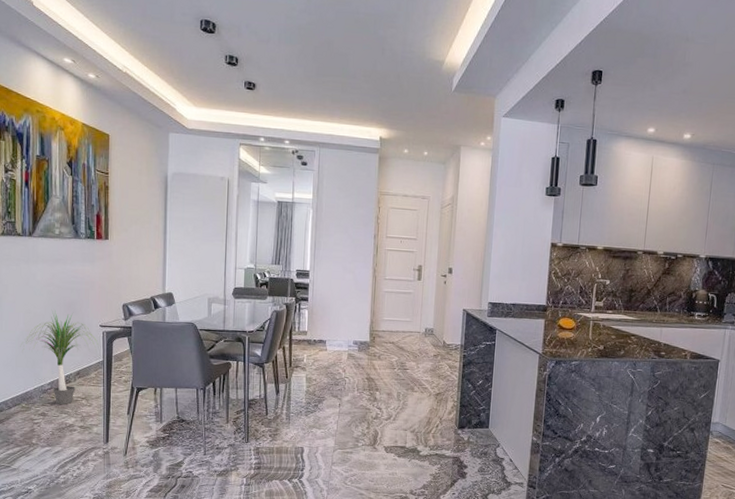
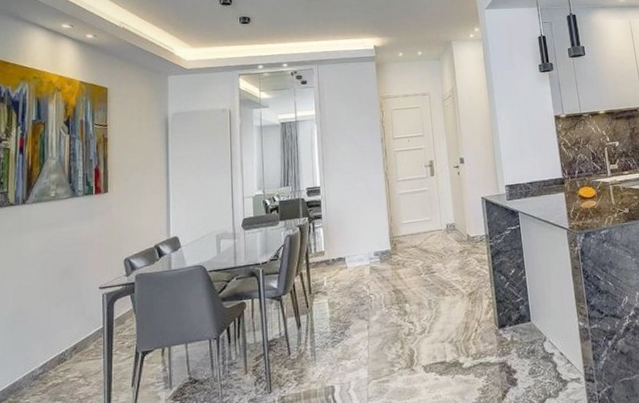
potted plant: present [21,311,99,405] -> none [10,279,98,391]

